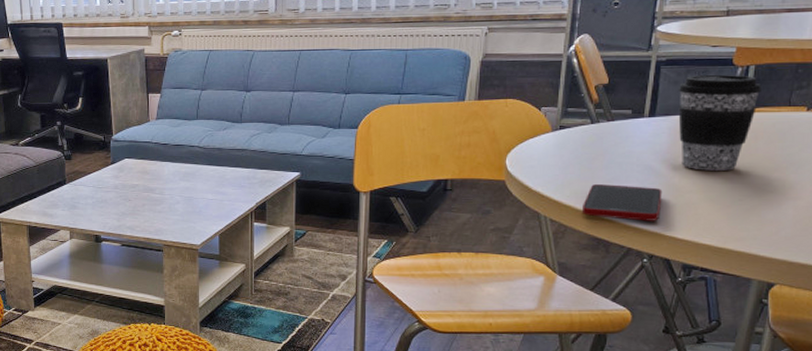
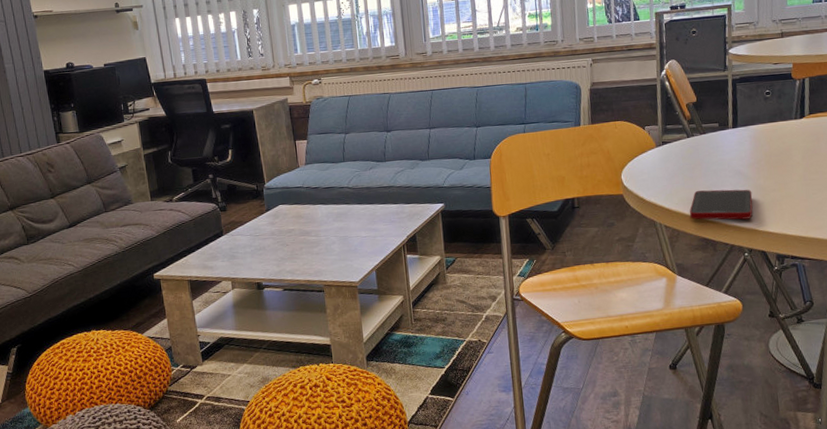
coffee cup: present [677,74,762,171] -> none [752,86,817,171]

